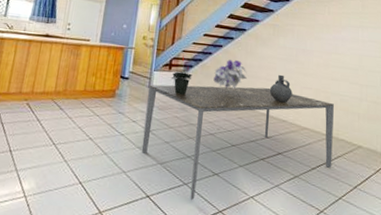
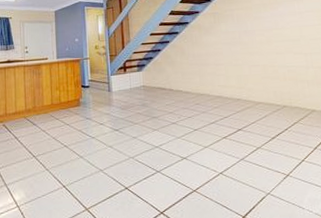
dining table: present [141,84,334,201] -> none [109,72,291,186]
potted plant: present [171,55,193,95] -> none [127,57,147,93]
bouquet: present [213,59,247,89] -> none [166,51,197,80]
ceramic jug: present [269,74,293,103] -> none [220,58,242,83]

